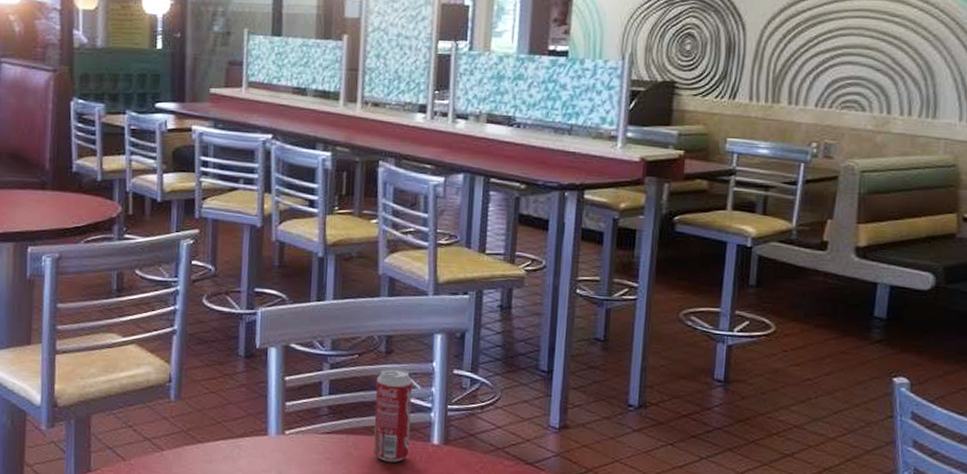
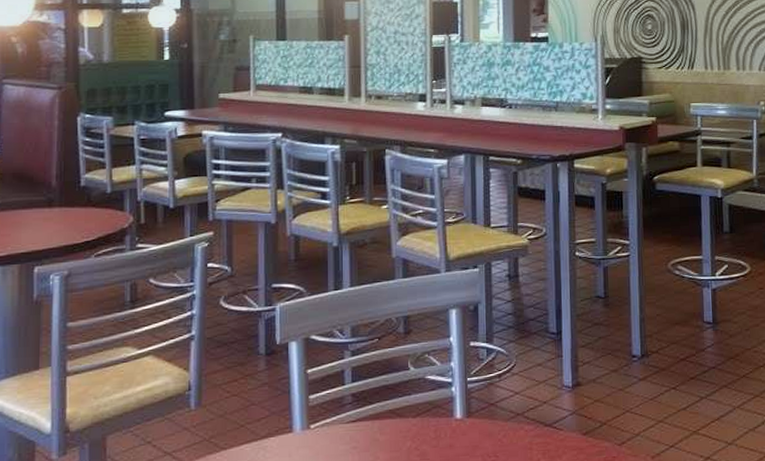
beverage can: present [373,367,412,462] -> none [397,347,433,443]

